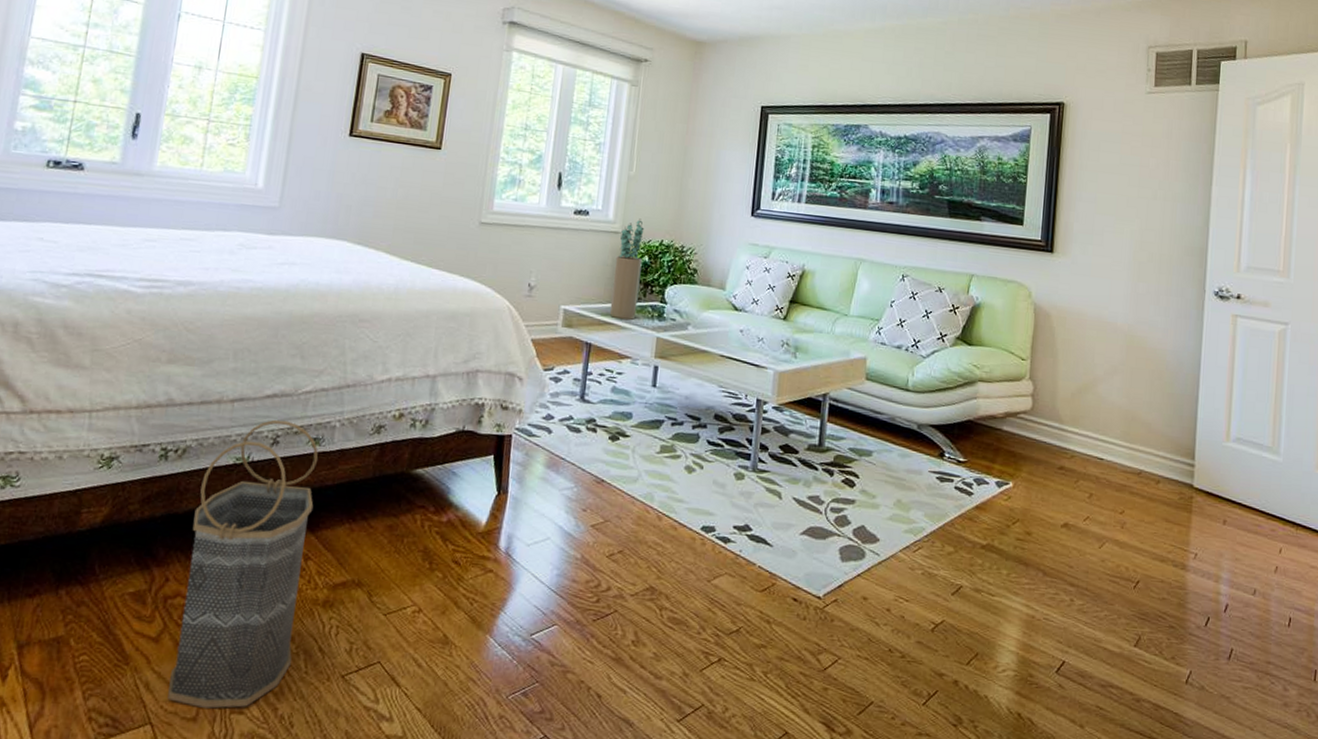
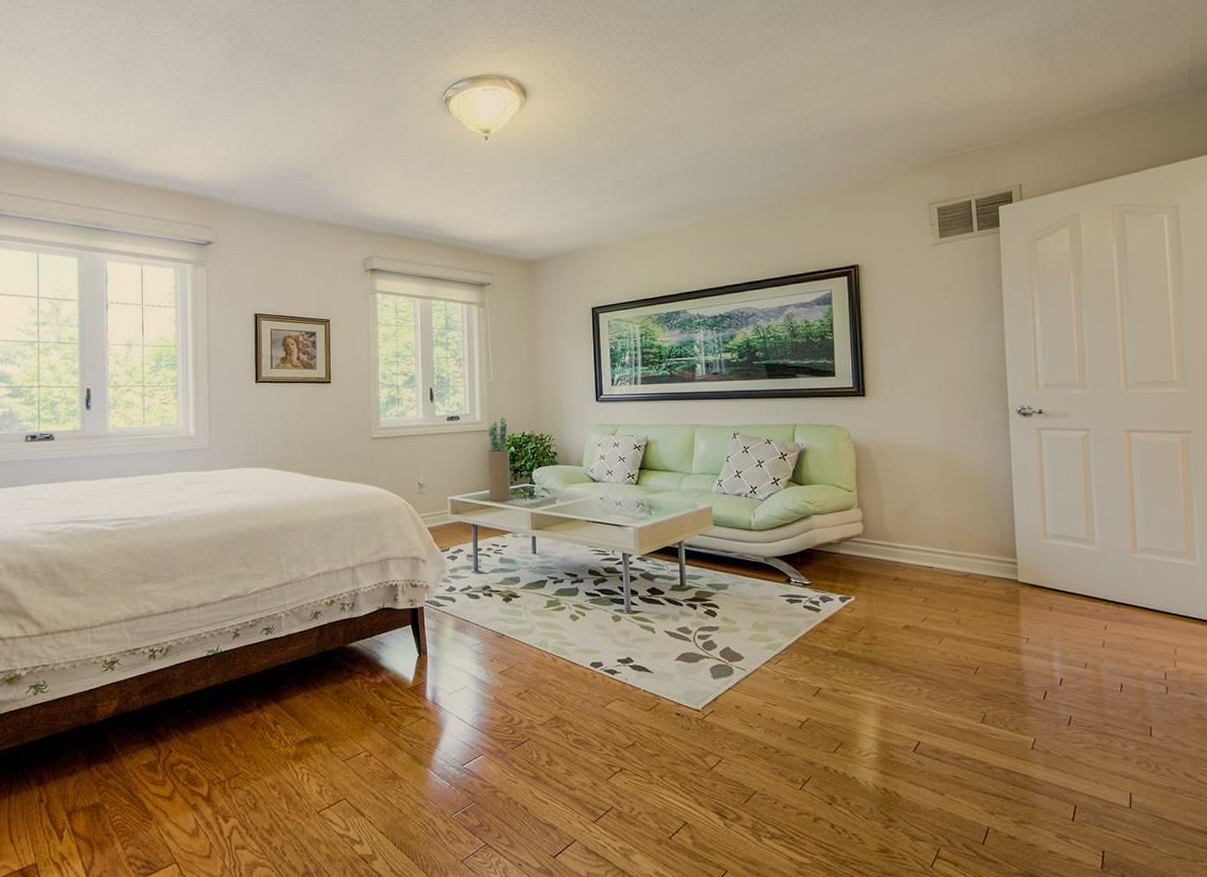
basket: present [167,420,319,709] -> none [183,617,276,847]

